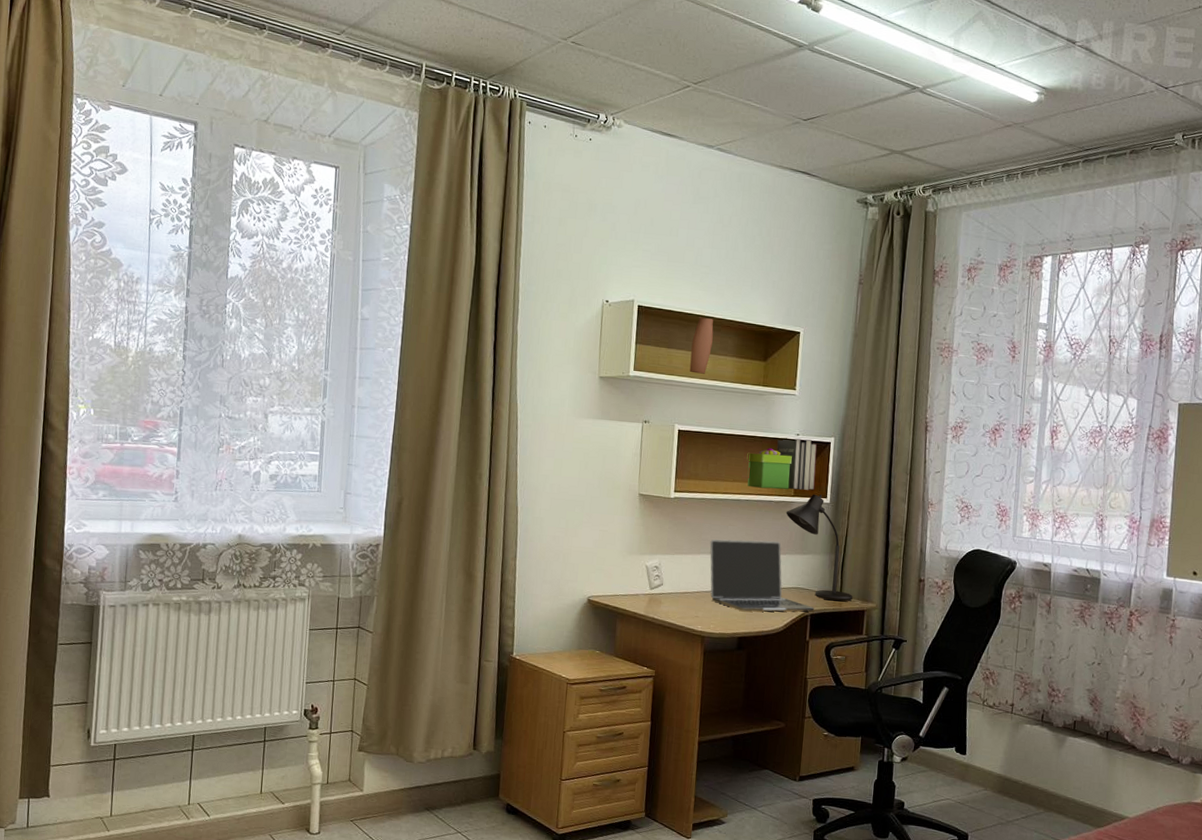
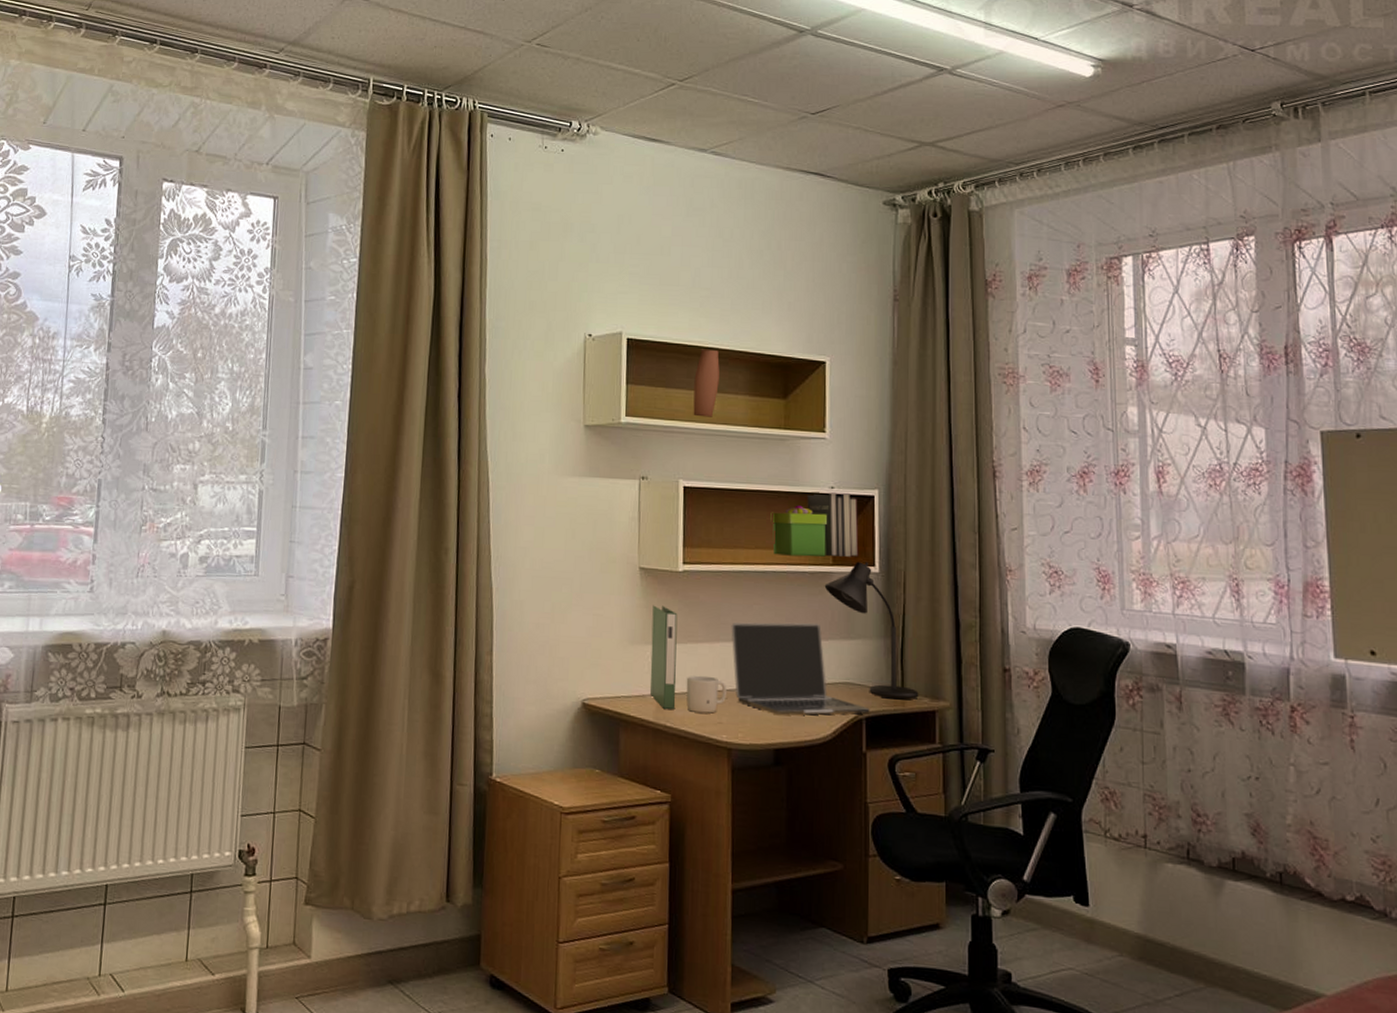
binder: none [642,524,668,605] -> present [649,605,678,709]
mug: none [671,579,704,609] -> present [686,675,726,714]

